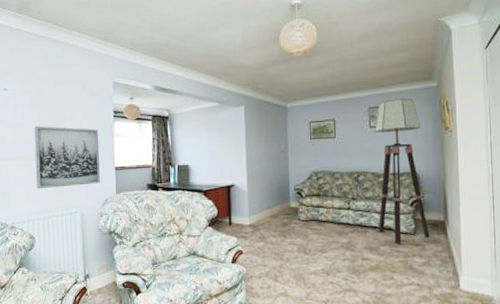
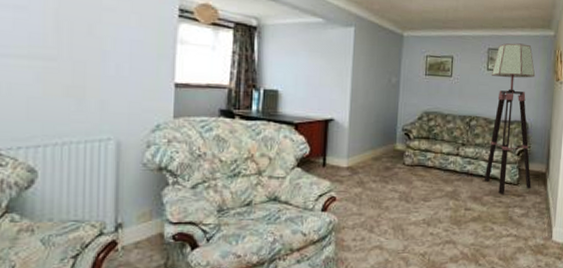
wall art: present [34,126,100,189] -> none [45,12,154,104]

